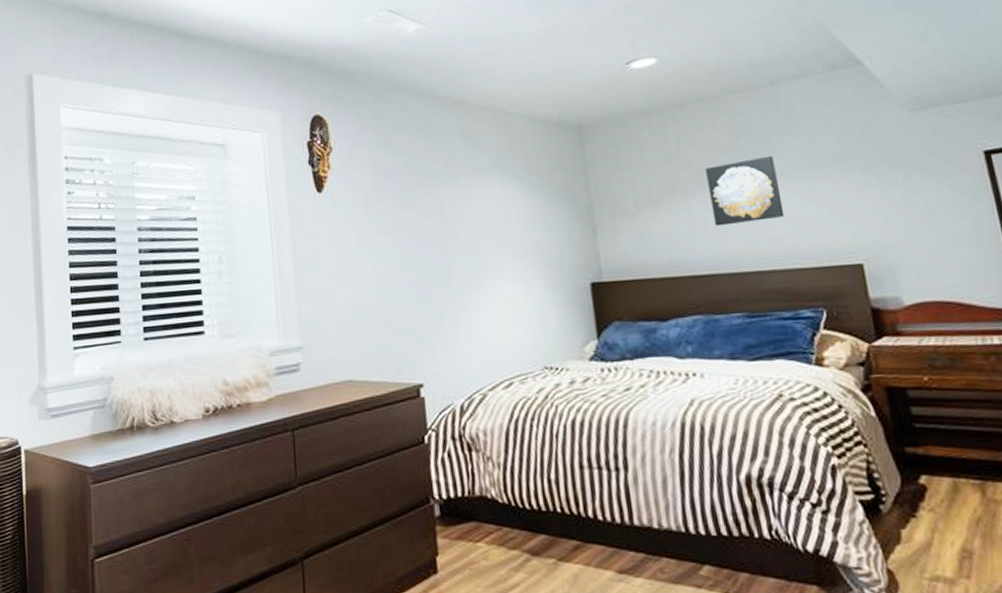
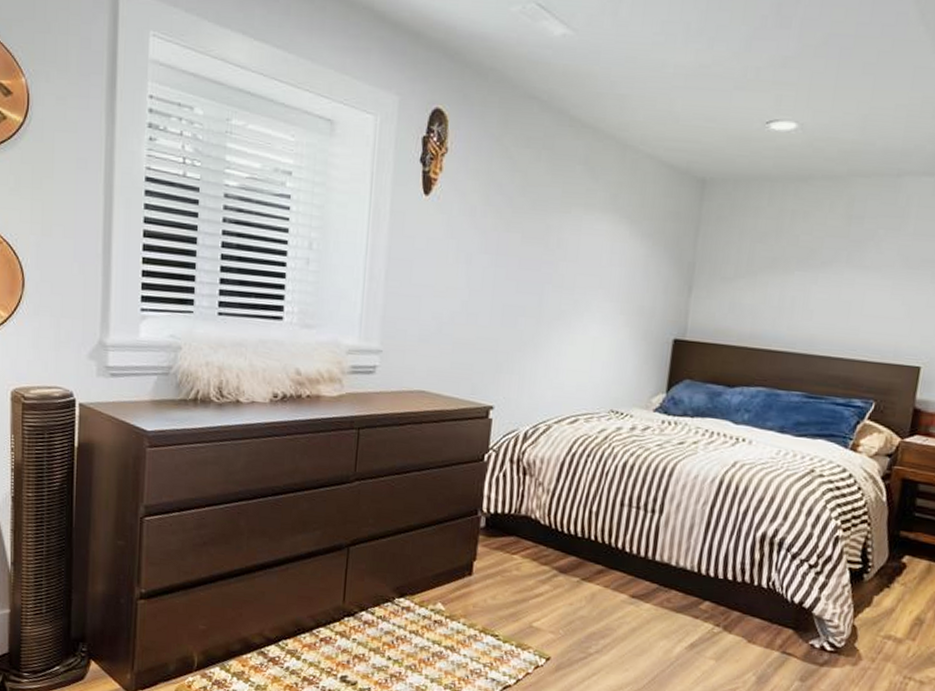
wall art: present [705,155,785,226] -> none [802,247,876,310]

